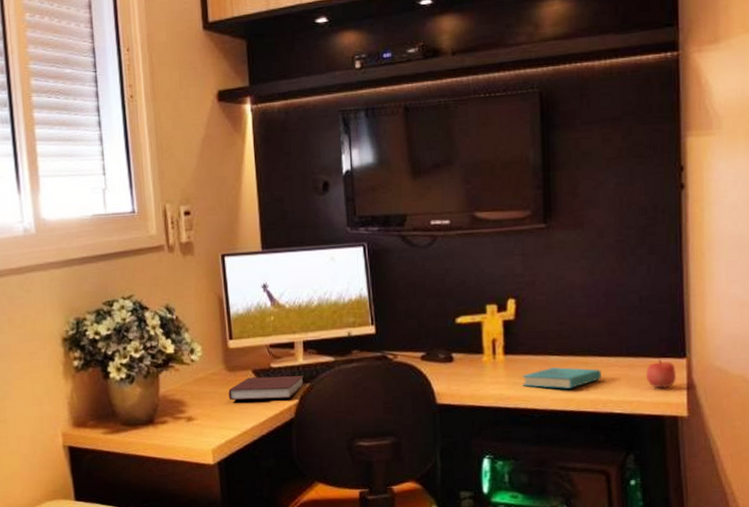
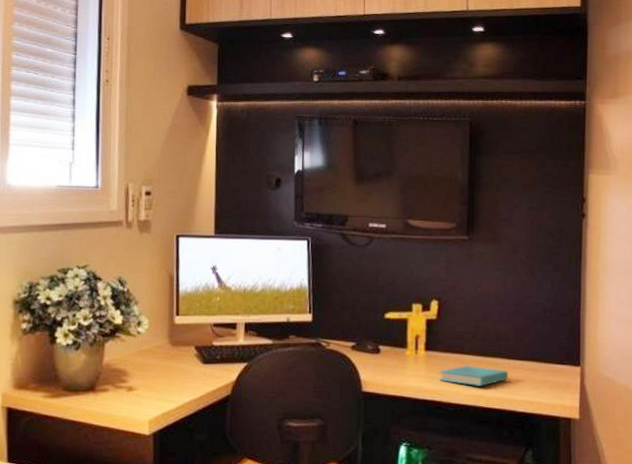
notebook: present [228,376,304,401] -> none [170,353,243,377]
apple: present [645,358,677,389] -> none [545,365,572,392]

